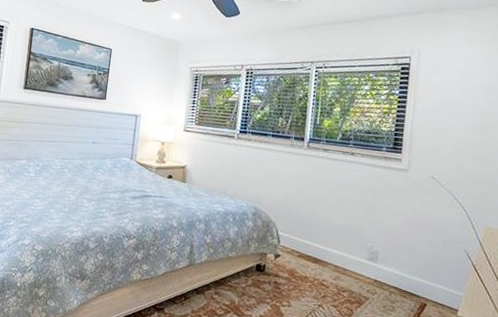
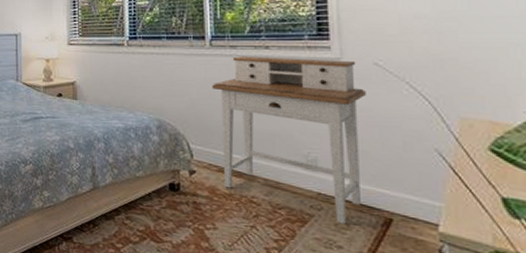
desk: none [302,159,422,307] -> present [212,56,366,224]

